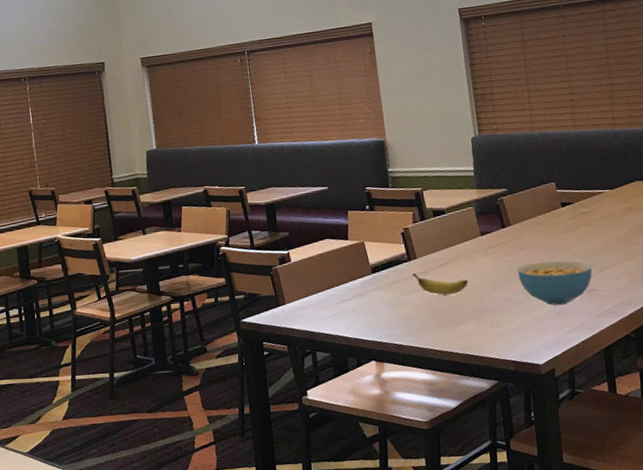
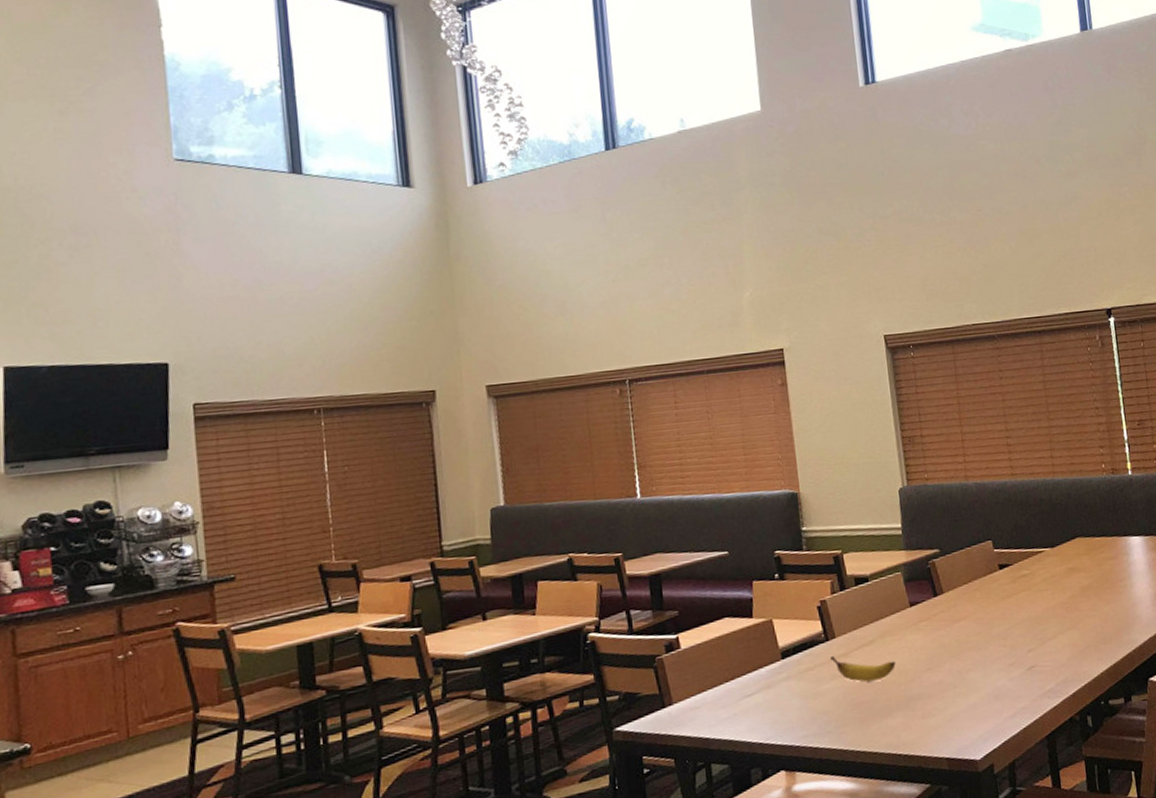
cereal bowl: present [517,261,593,305] -> none [951,633,1033,688]

